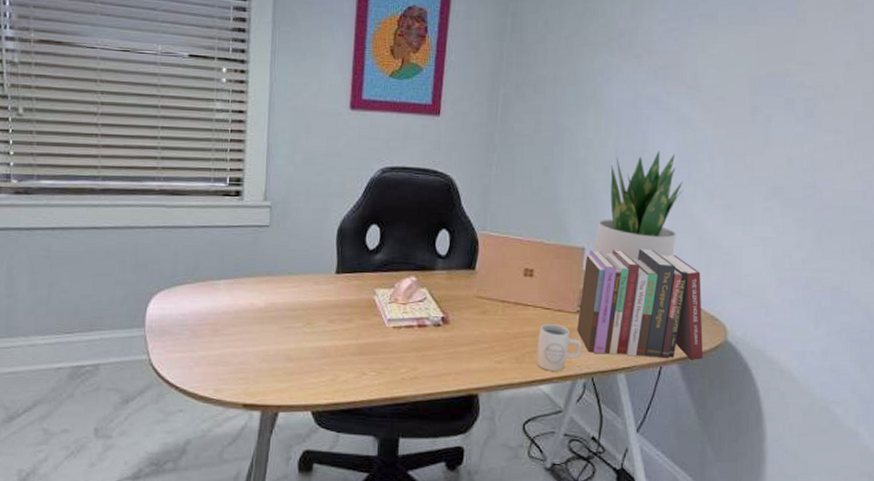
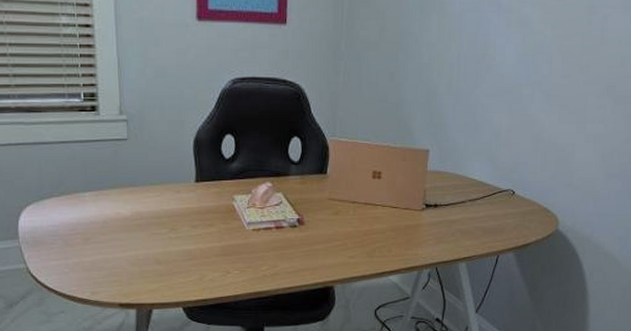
mug: present [536,324,582,371] -> none [385,221,427,263]
books: present [577,248,704,360] -> none [422,148,537,248]
planter: present [594,151,684,261] -> none [437,54,523,160]

